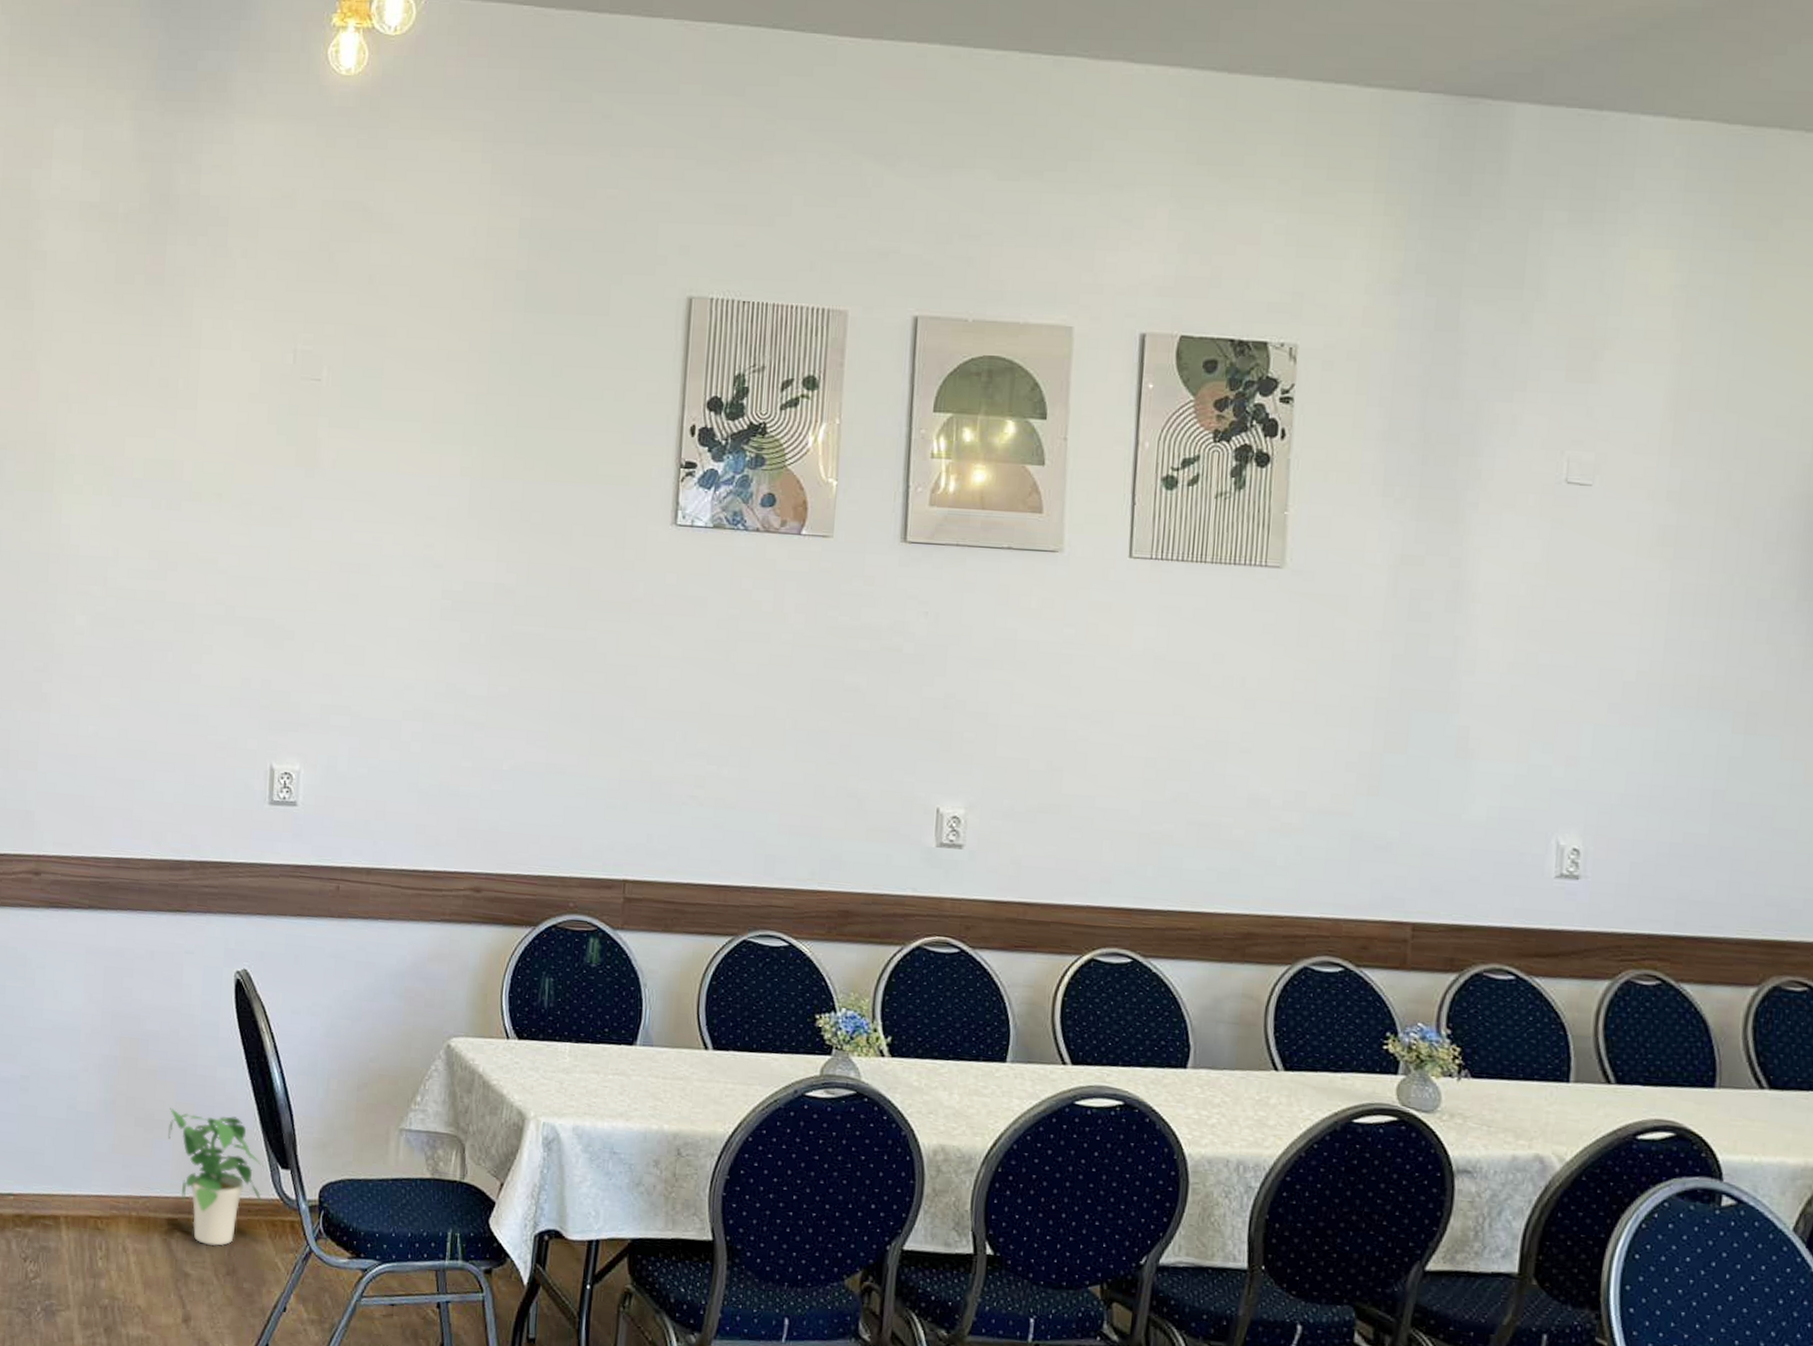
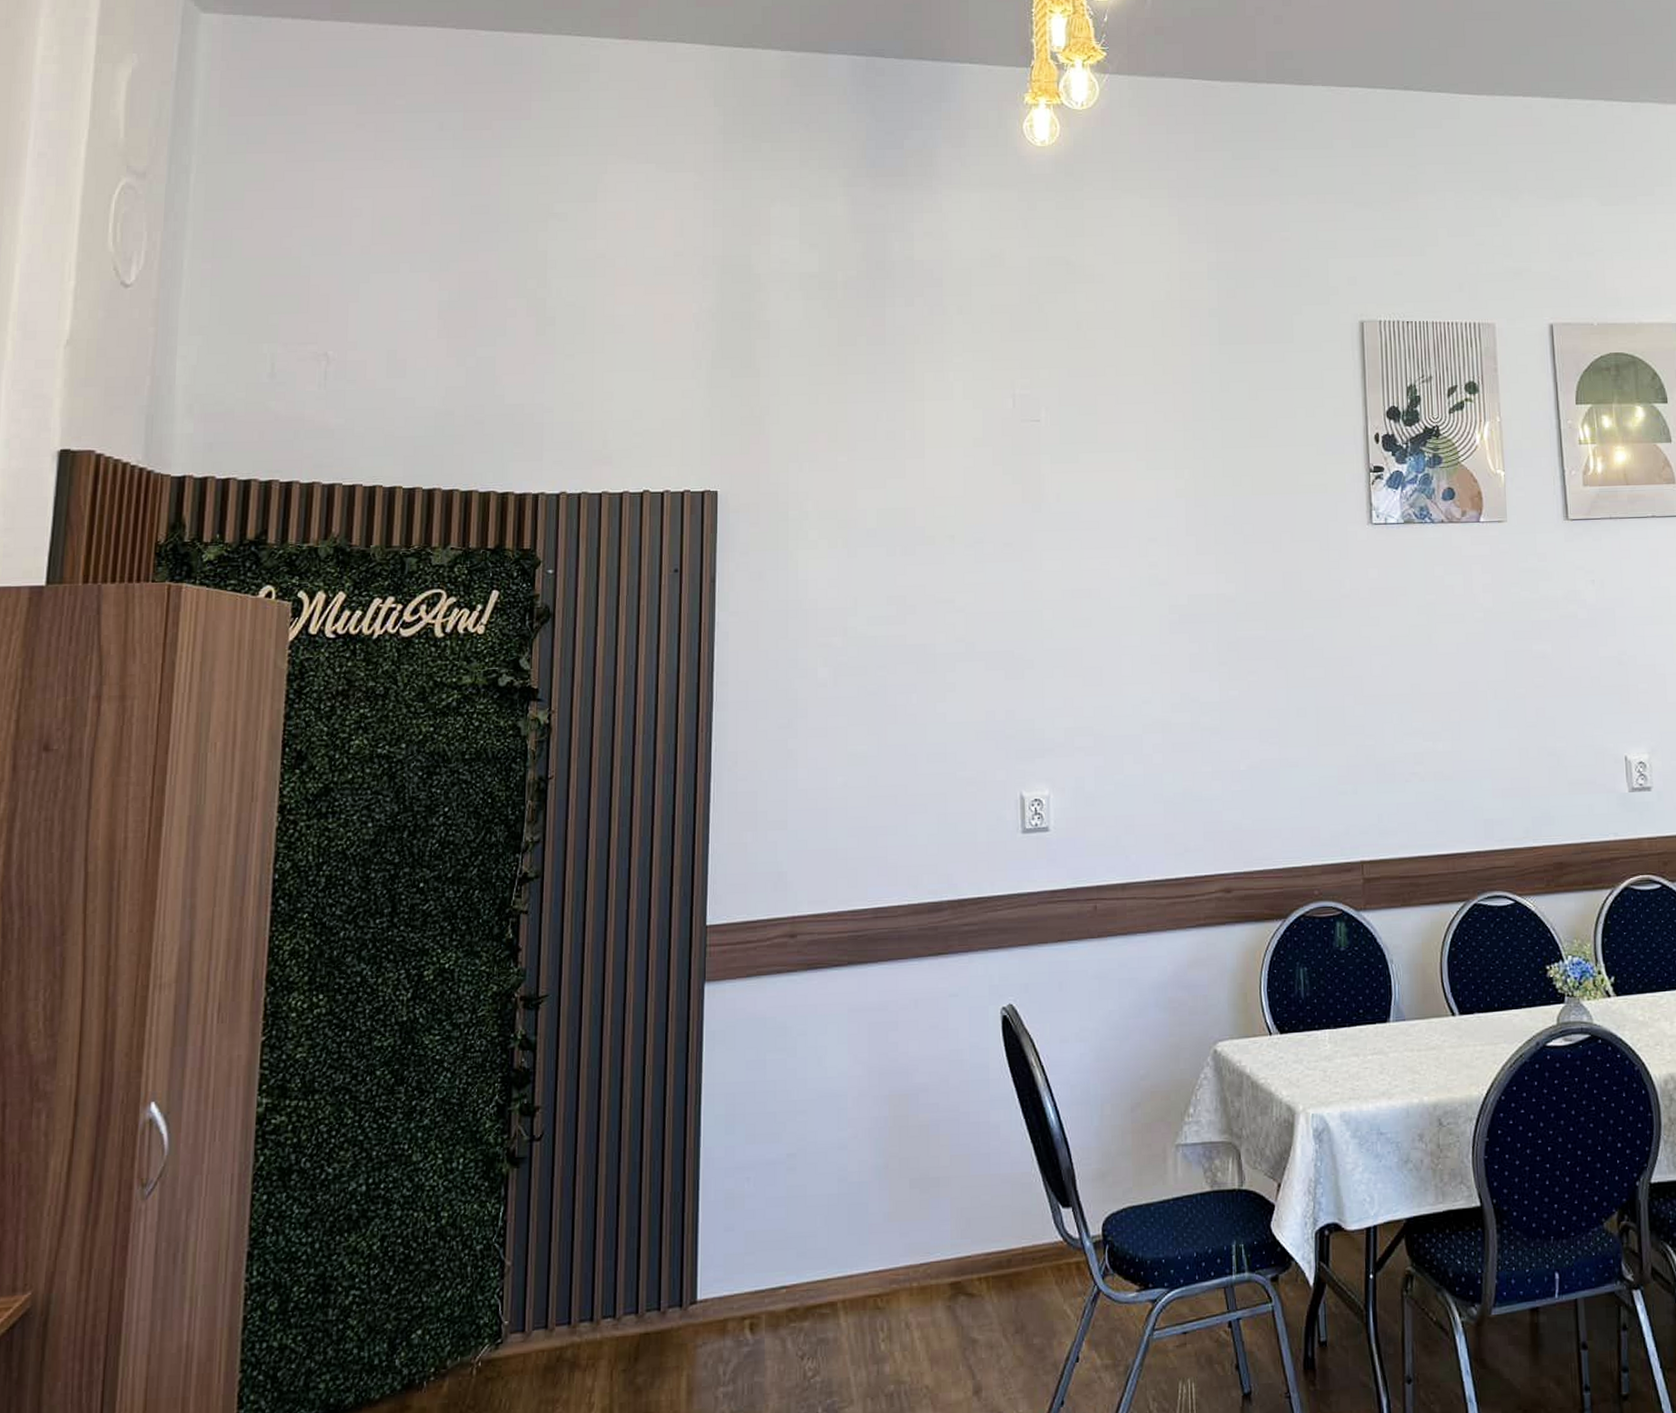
potted plant: present [168,1107,264,1246] -> none [945,1160,1046,1304]

